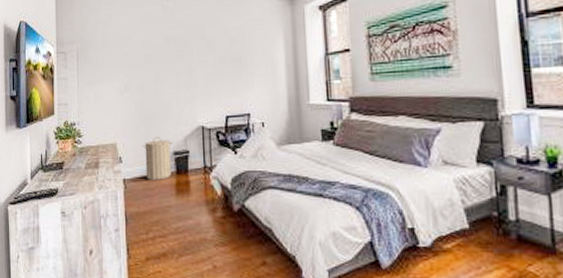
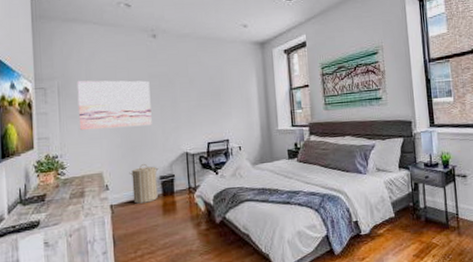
wall art: none [94,44,167,98] -> present [77,80,152,131]

